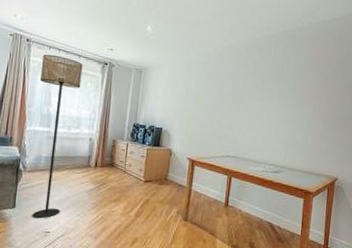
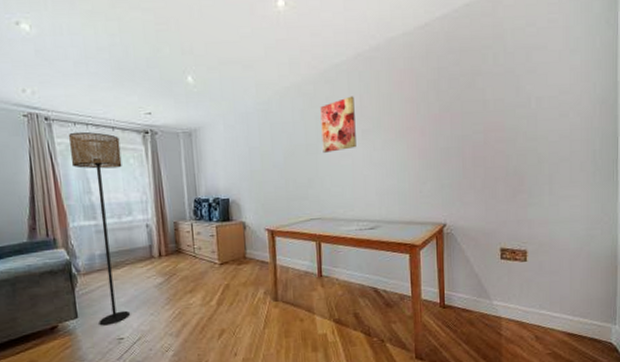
wall art: none [245,62,277,104] -> present [320,96,356,153]

